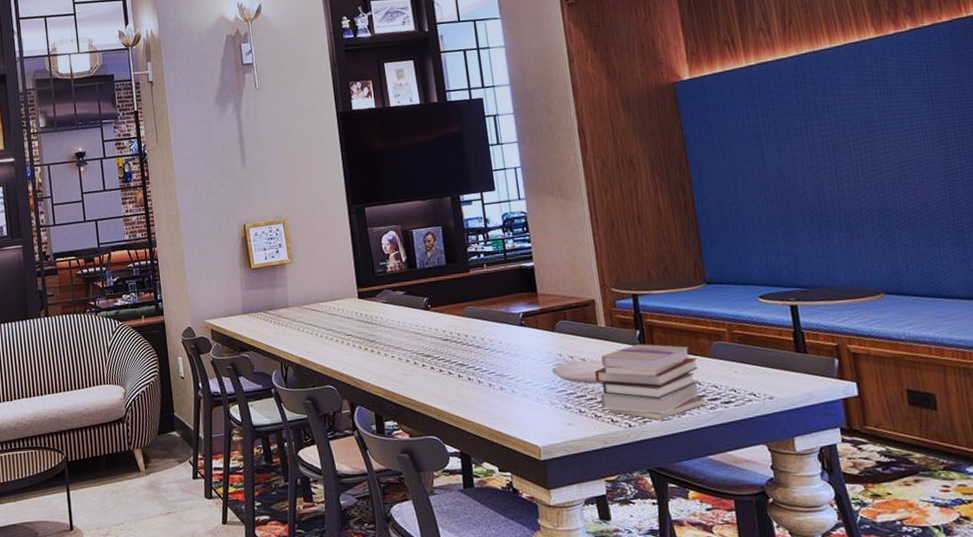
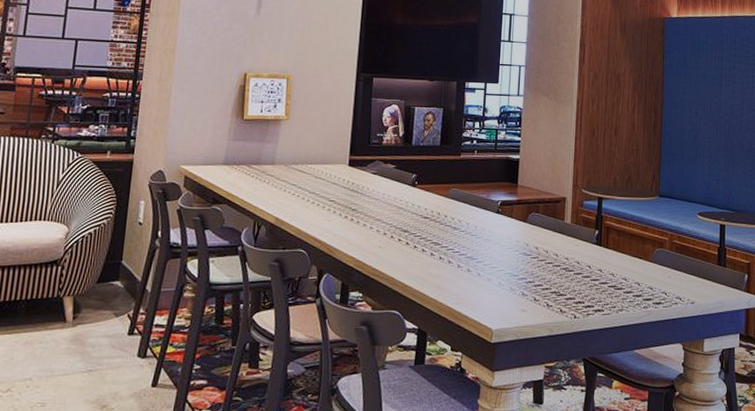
plate: present [551,359,606,384] -> none [517,252,564,275]
books: present [595,344,706,420] -> none [553,243,641,314]

